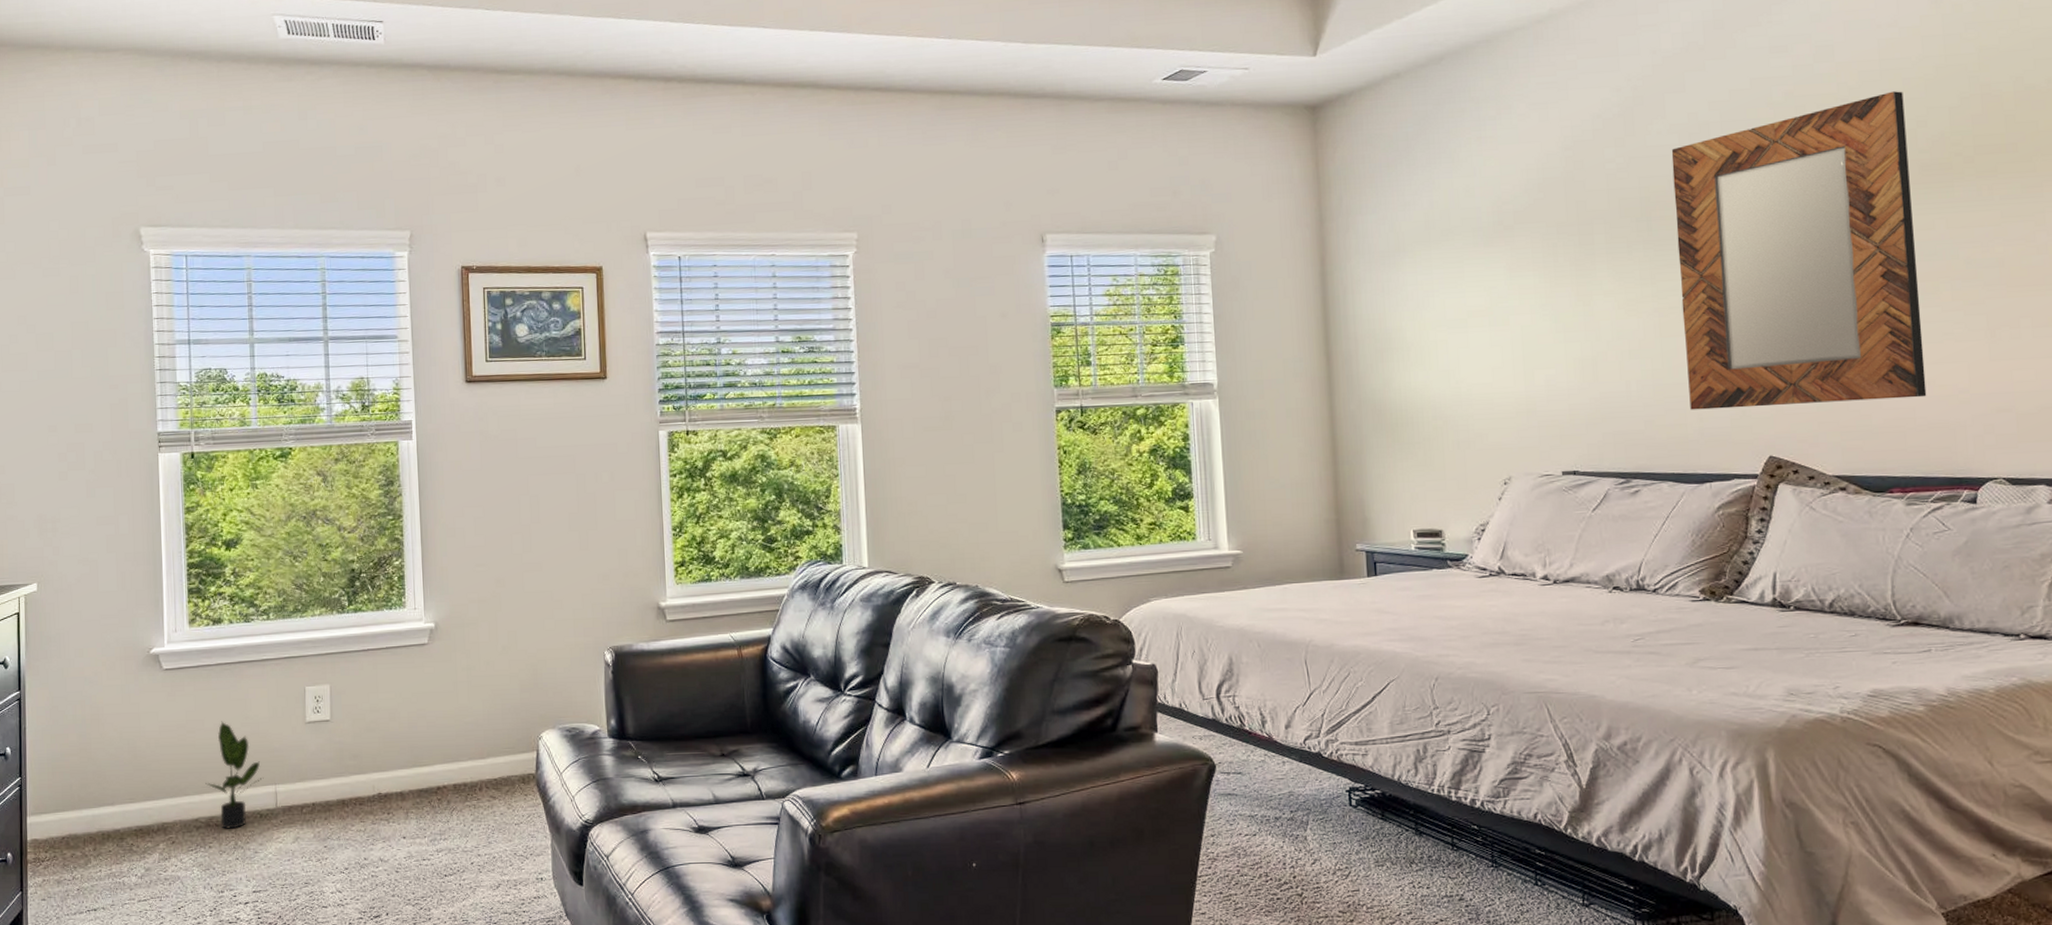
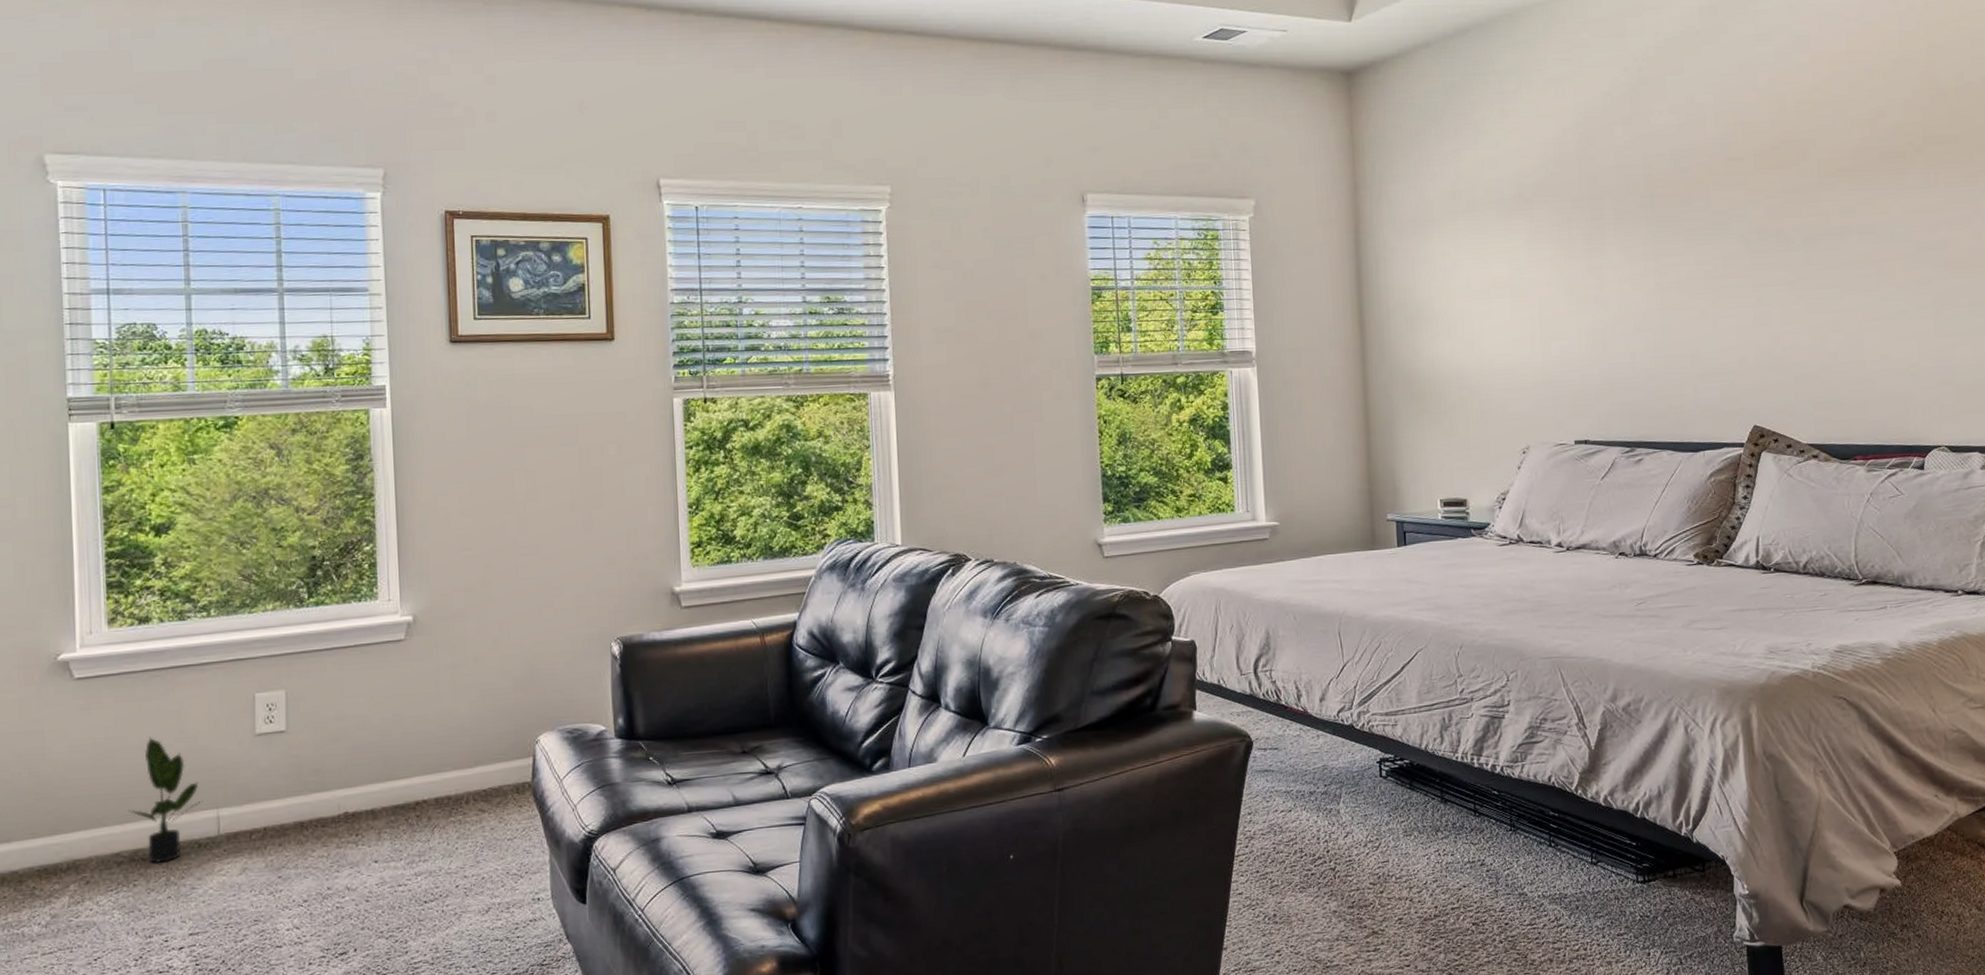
home mirror: present [1671,91,1927,410] -> none [1671,82,1884,381]

